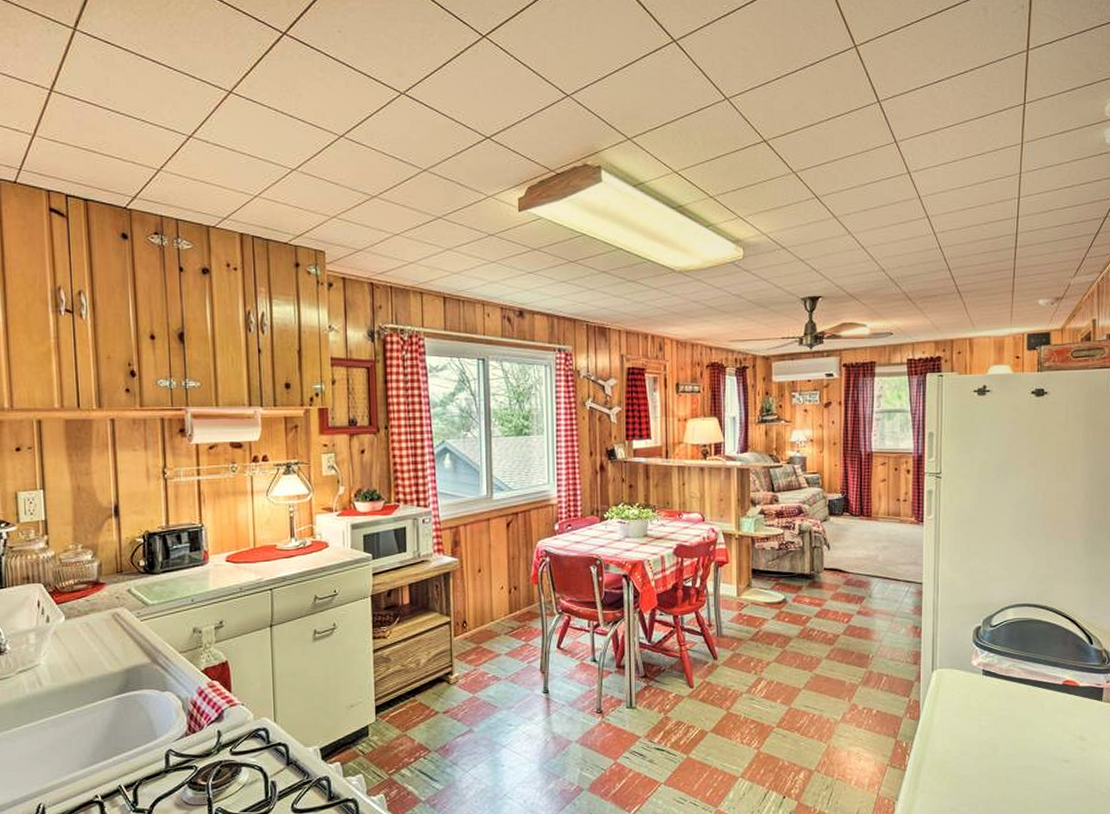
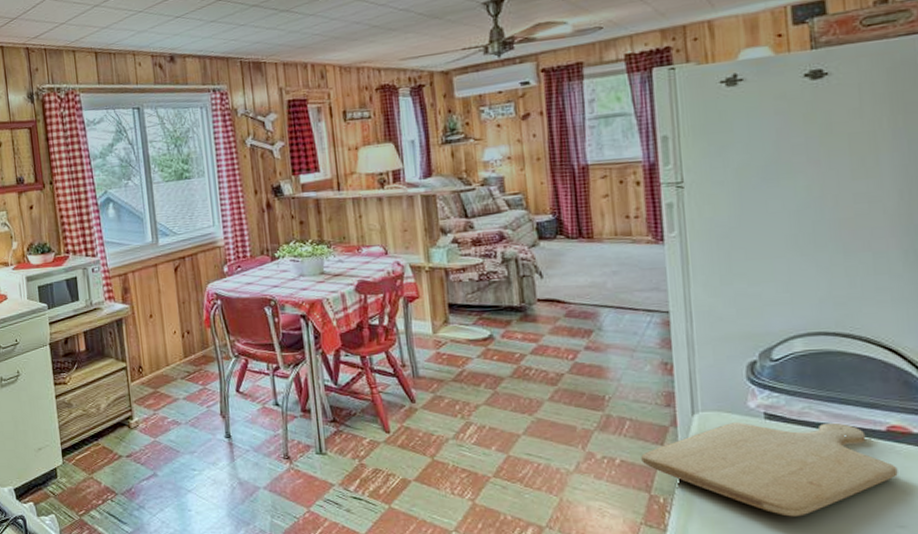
chopping board: none [892,678,1067,756] -> present [641,422,898,517]

